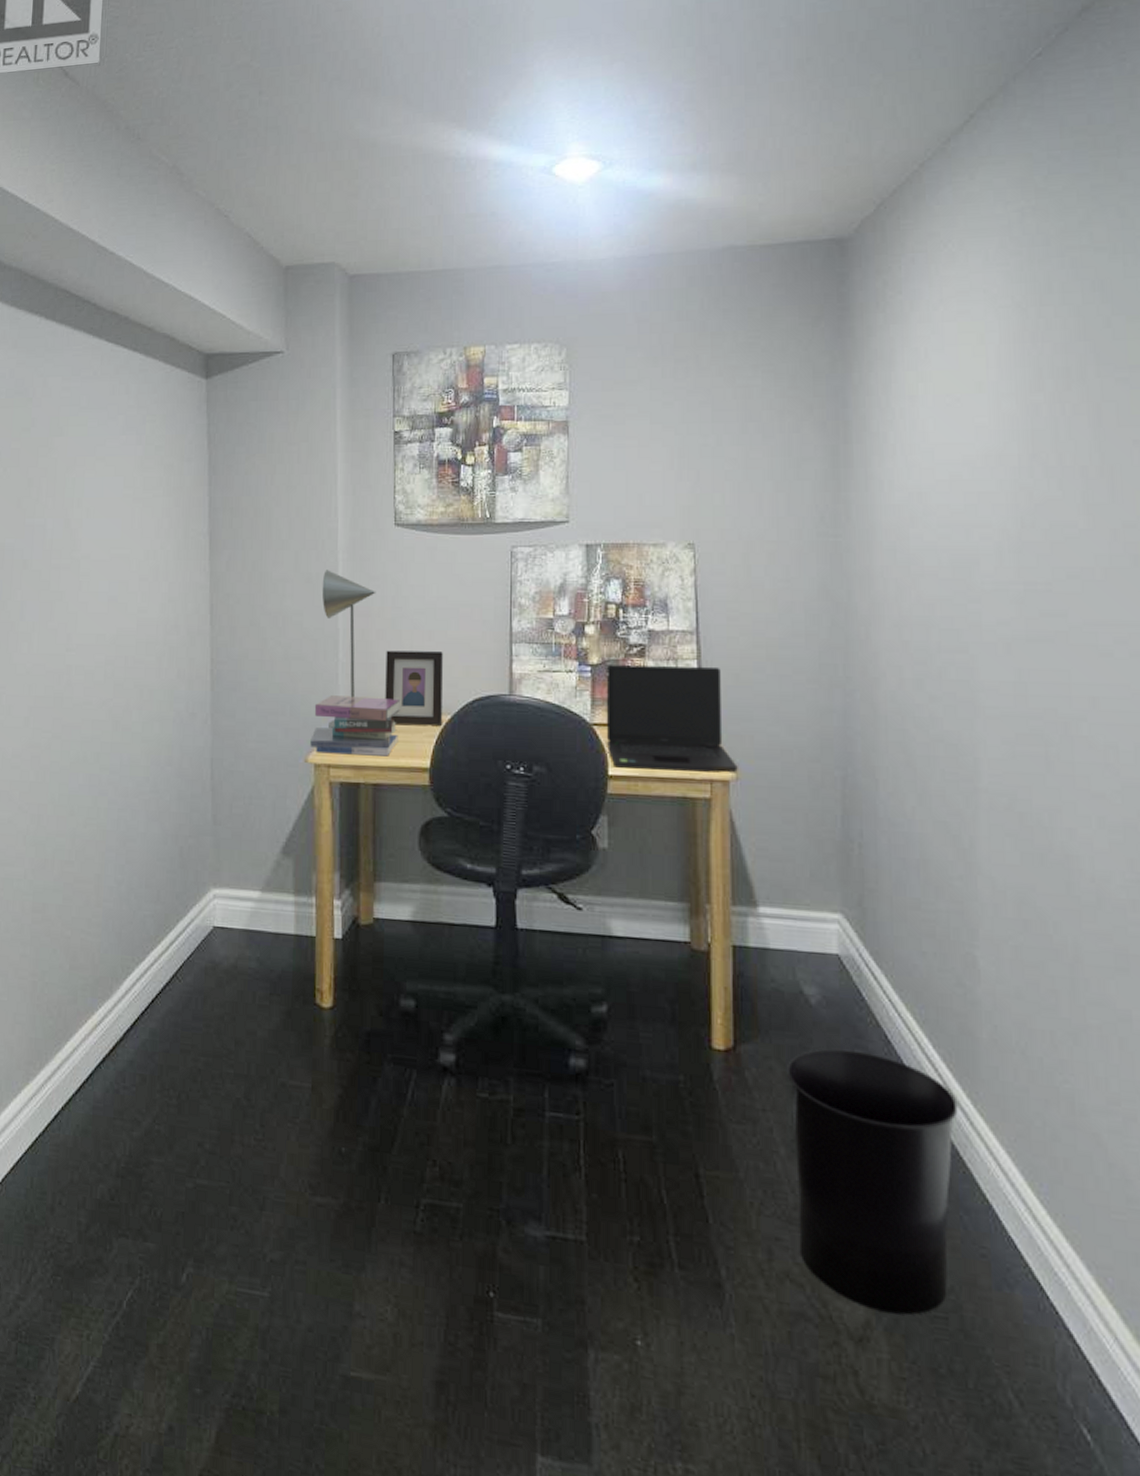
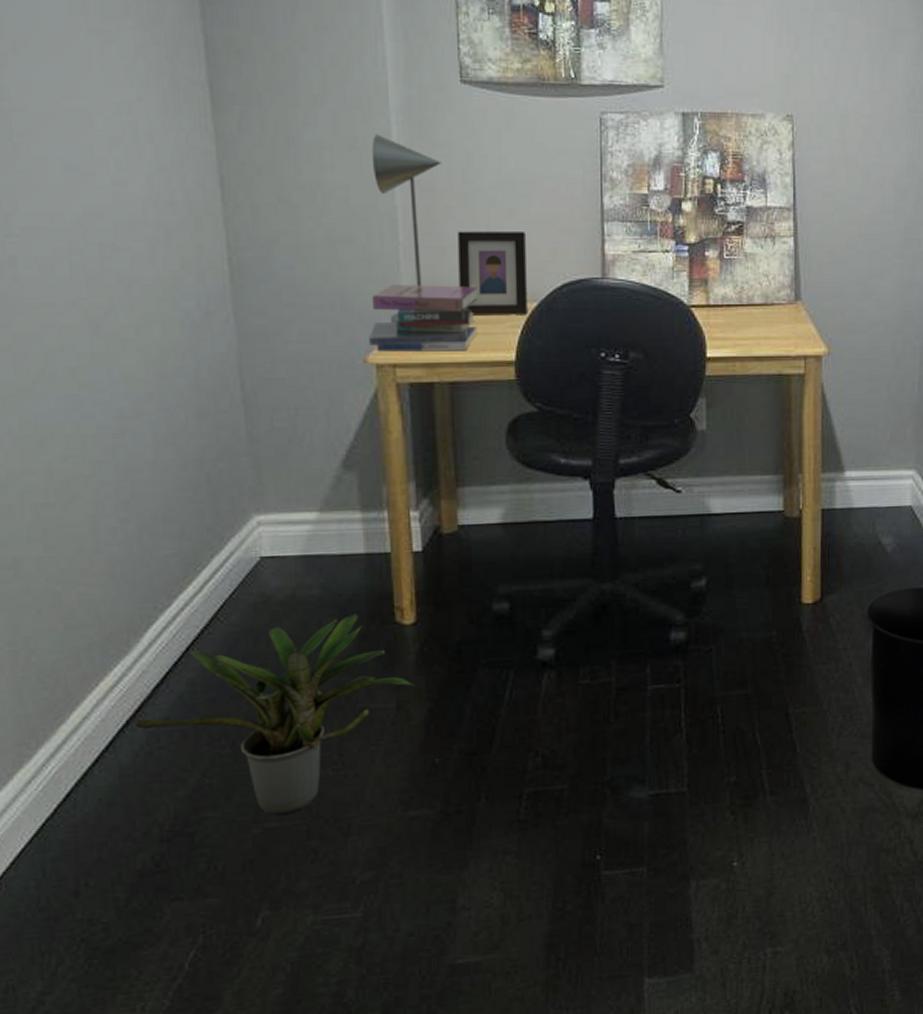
potted plant: none [108,990,329,1176] -> present [134,613,416,816]
laptop: present [606,665,738,773] -> none [704,243,830,349]

